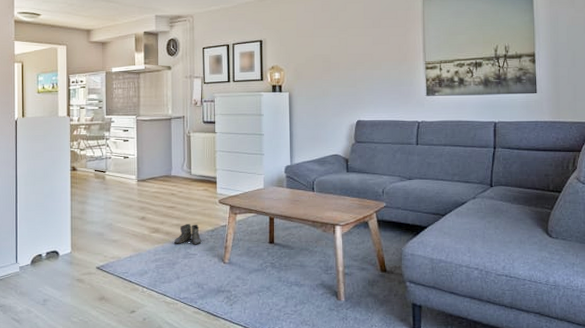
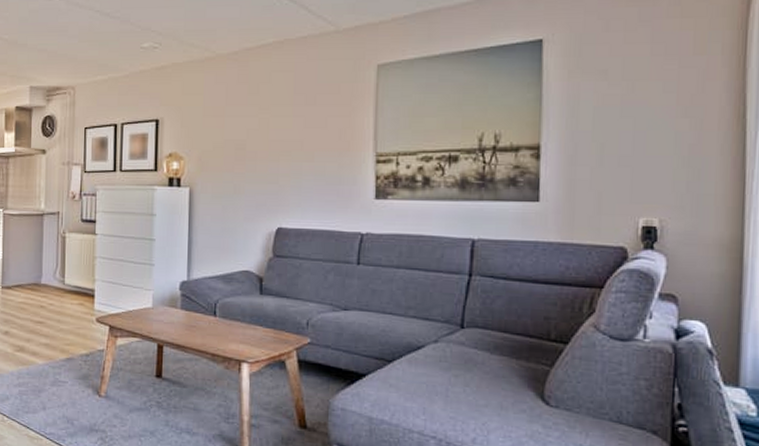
boots: present [174,224,202,245] -> none [41,344,74,371]

